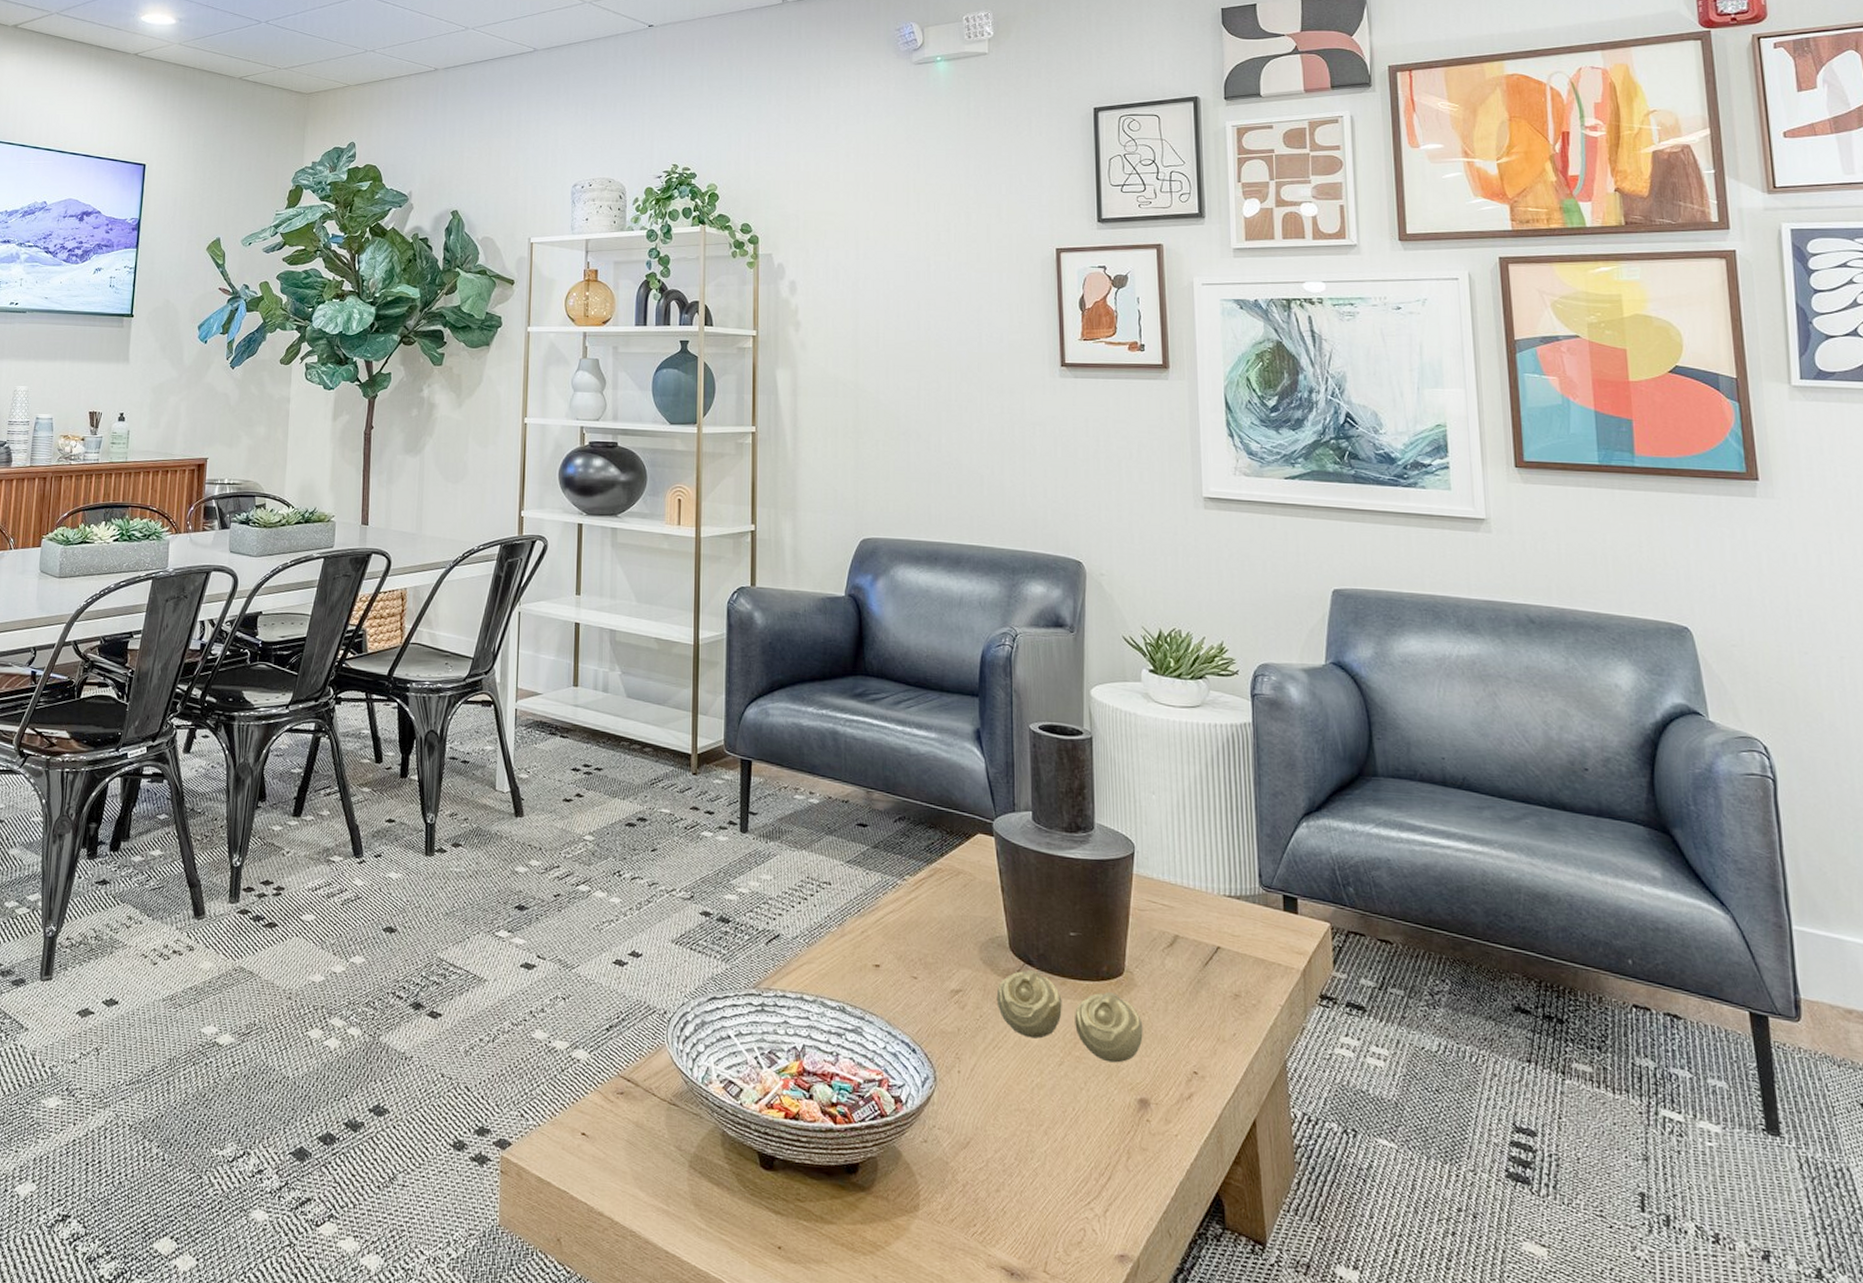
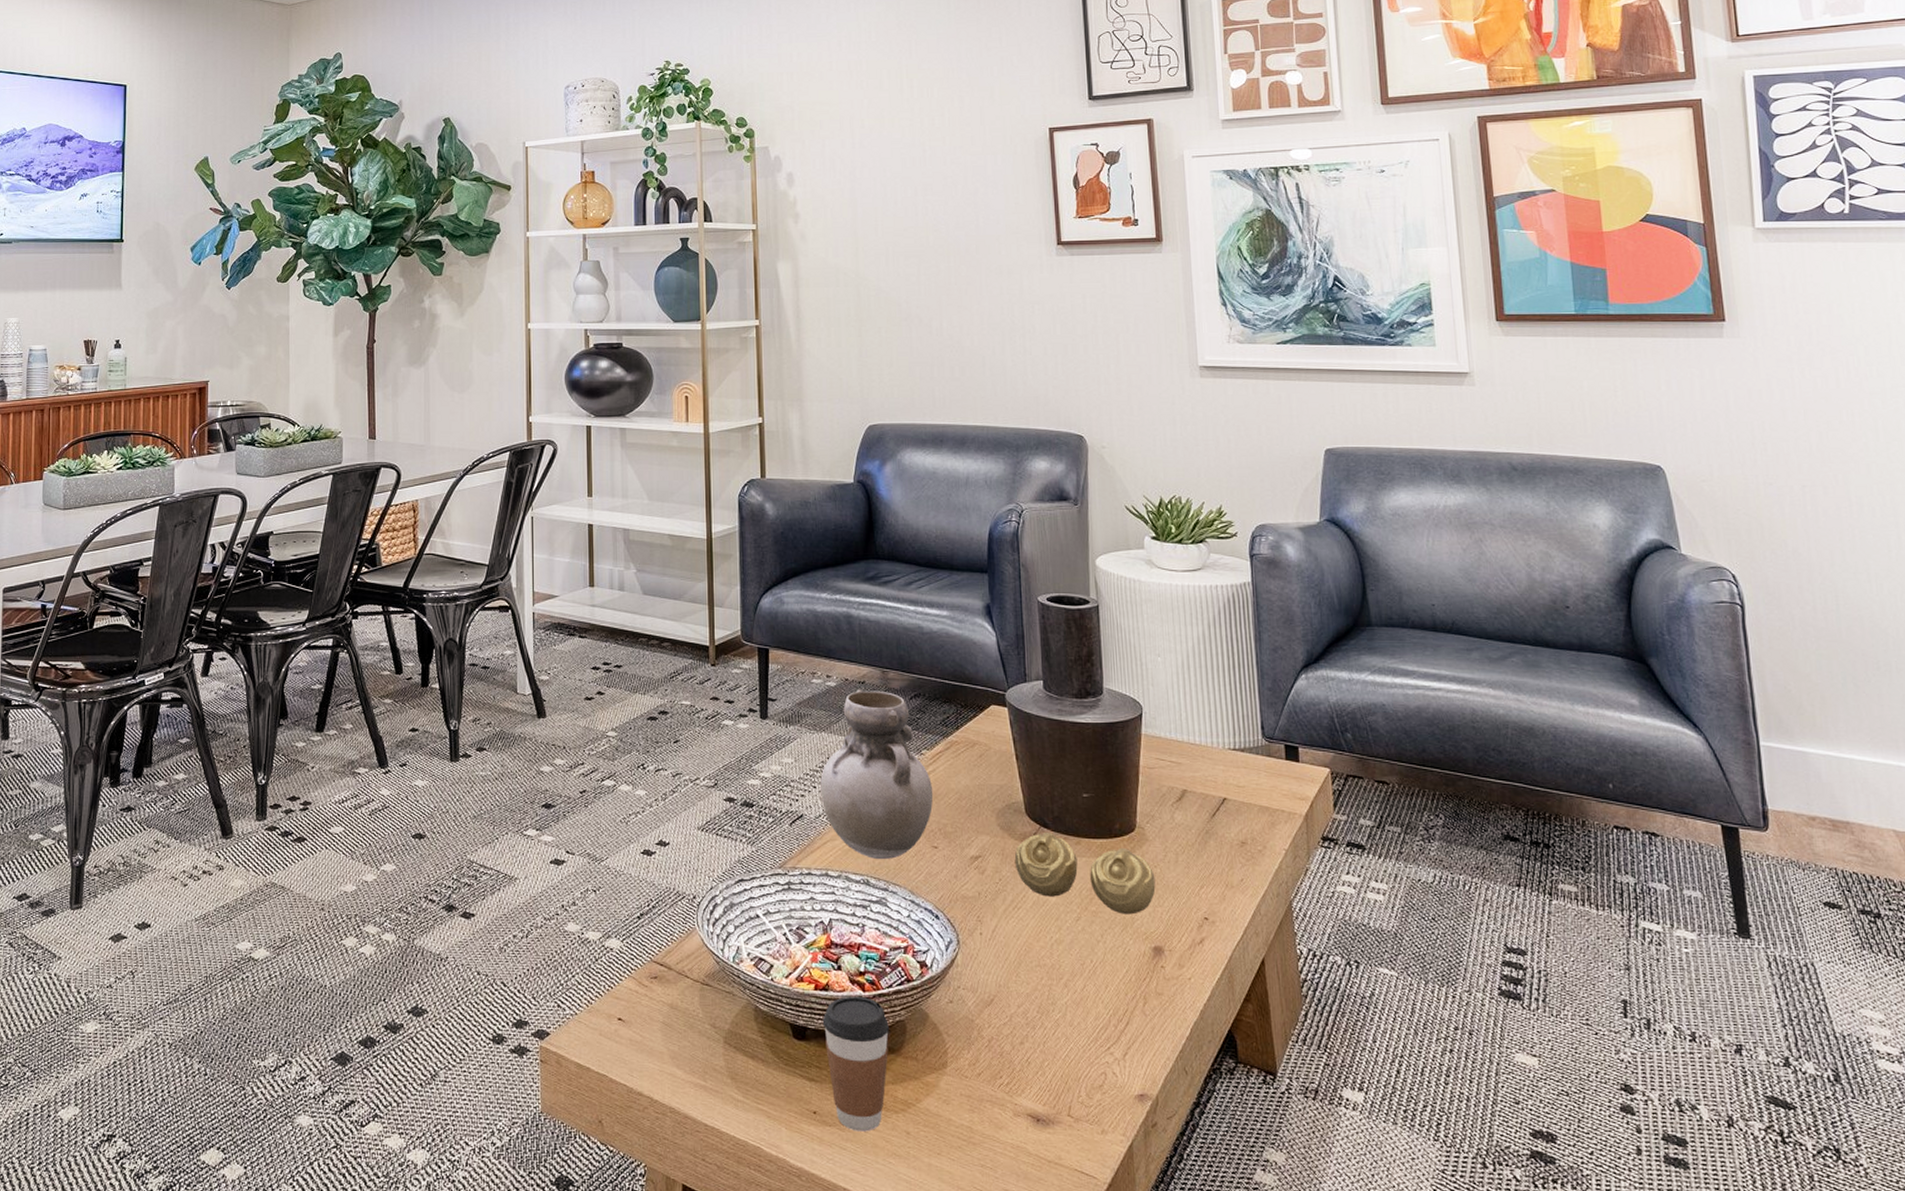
coffee cup: none [791,1127,861,1273] -> present [822,996,890,1132]
vase: none [798,808,915,987] -> present [819,689,934,860]

